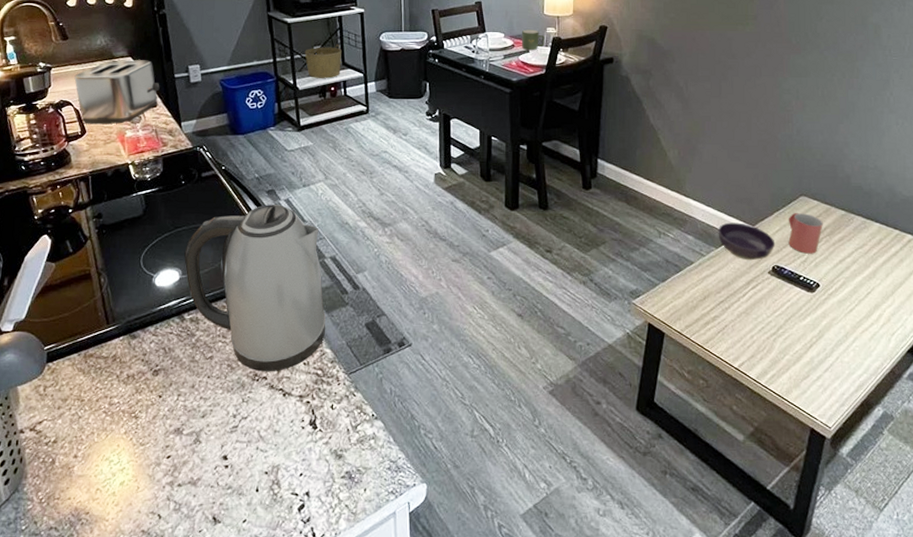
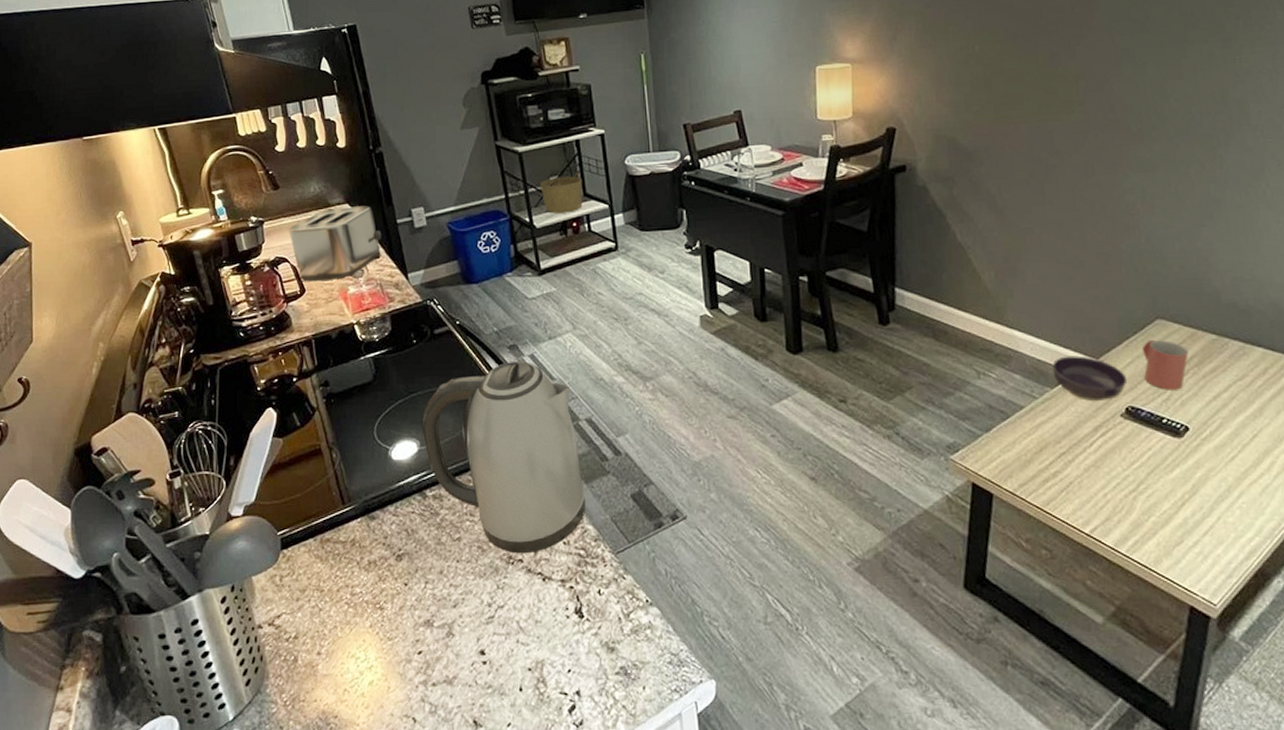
mug: present [521,29,545,51] -> none [791,138,821,164]

